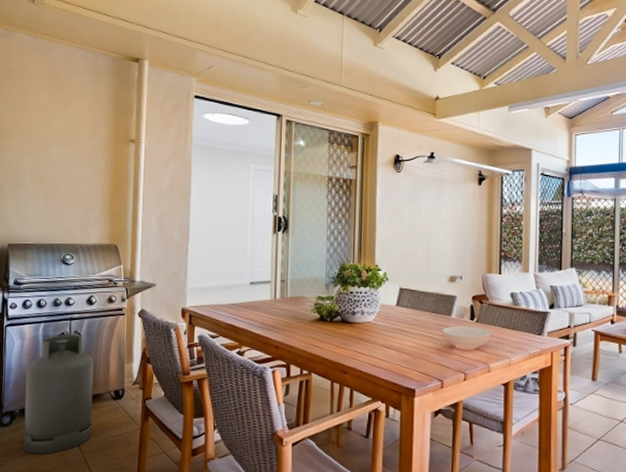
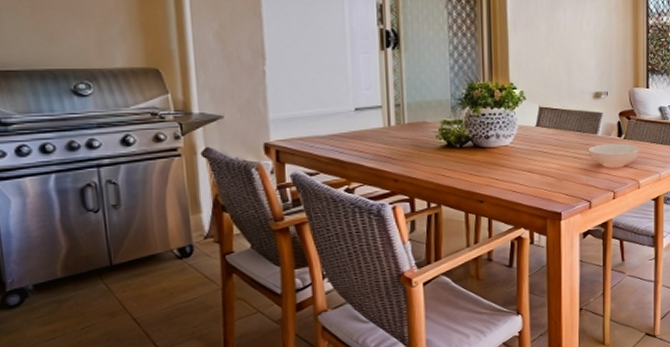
gas cylinder: present [23,334,94,455] -> none [36,184,152,337]

